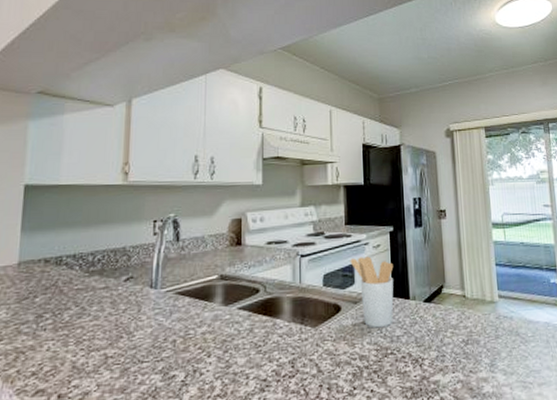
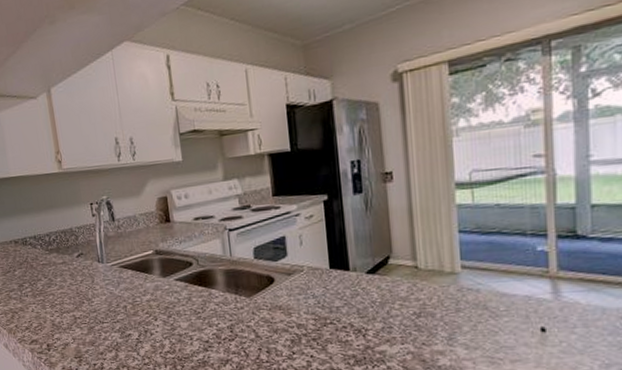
utensil holder: present [350,256,394,328] -> none [280,228,332,299]

